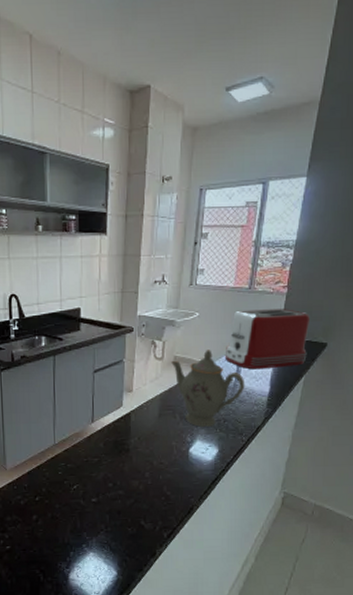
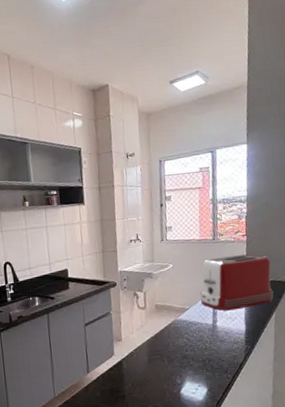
teapot: present [171,350,245,427] -> none [153,296,223,369]

